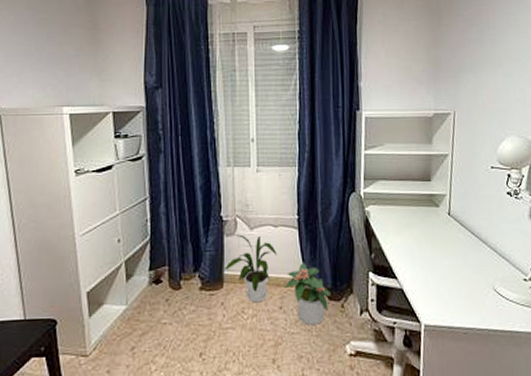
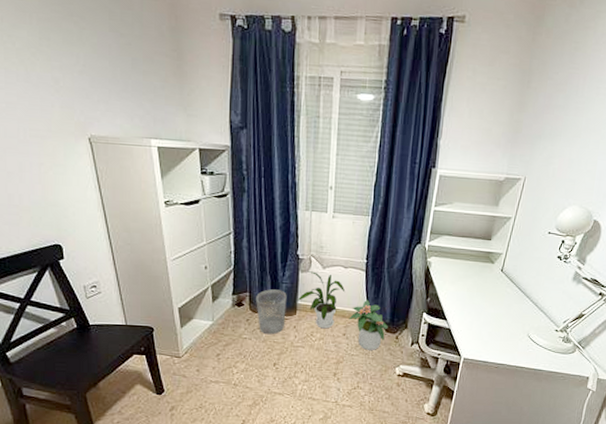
wastebasket: none [176,259,211,317] -> present [256,289,287,335]

